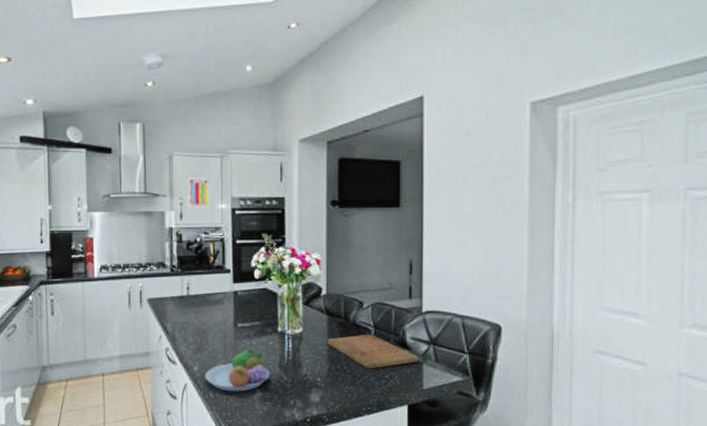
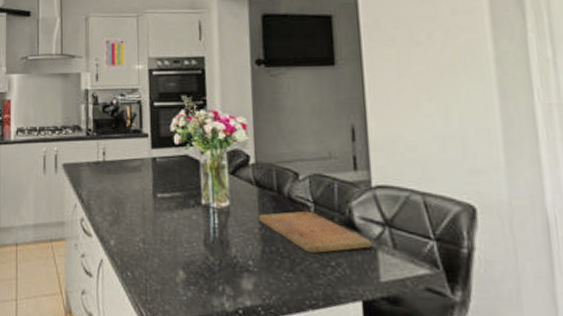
fruit bowl: present [205,349,270,392] -> none [122,223,195,273]

